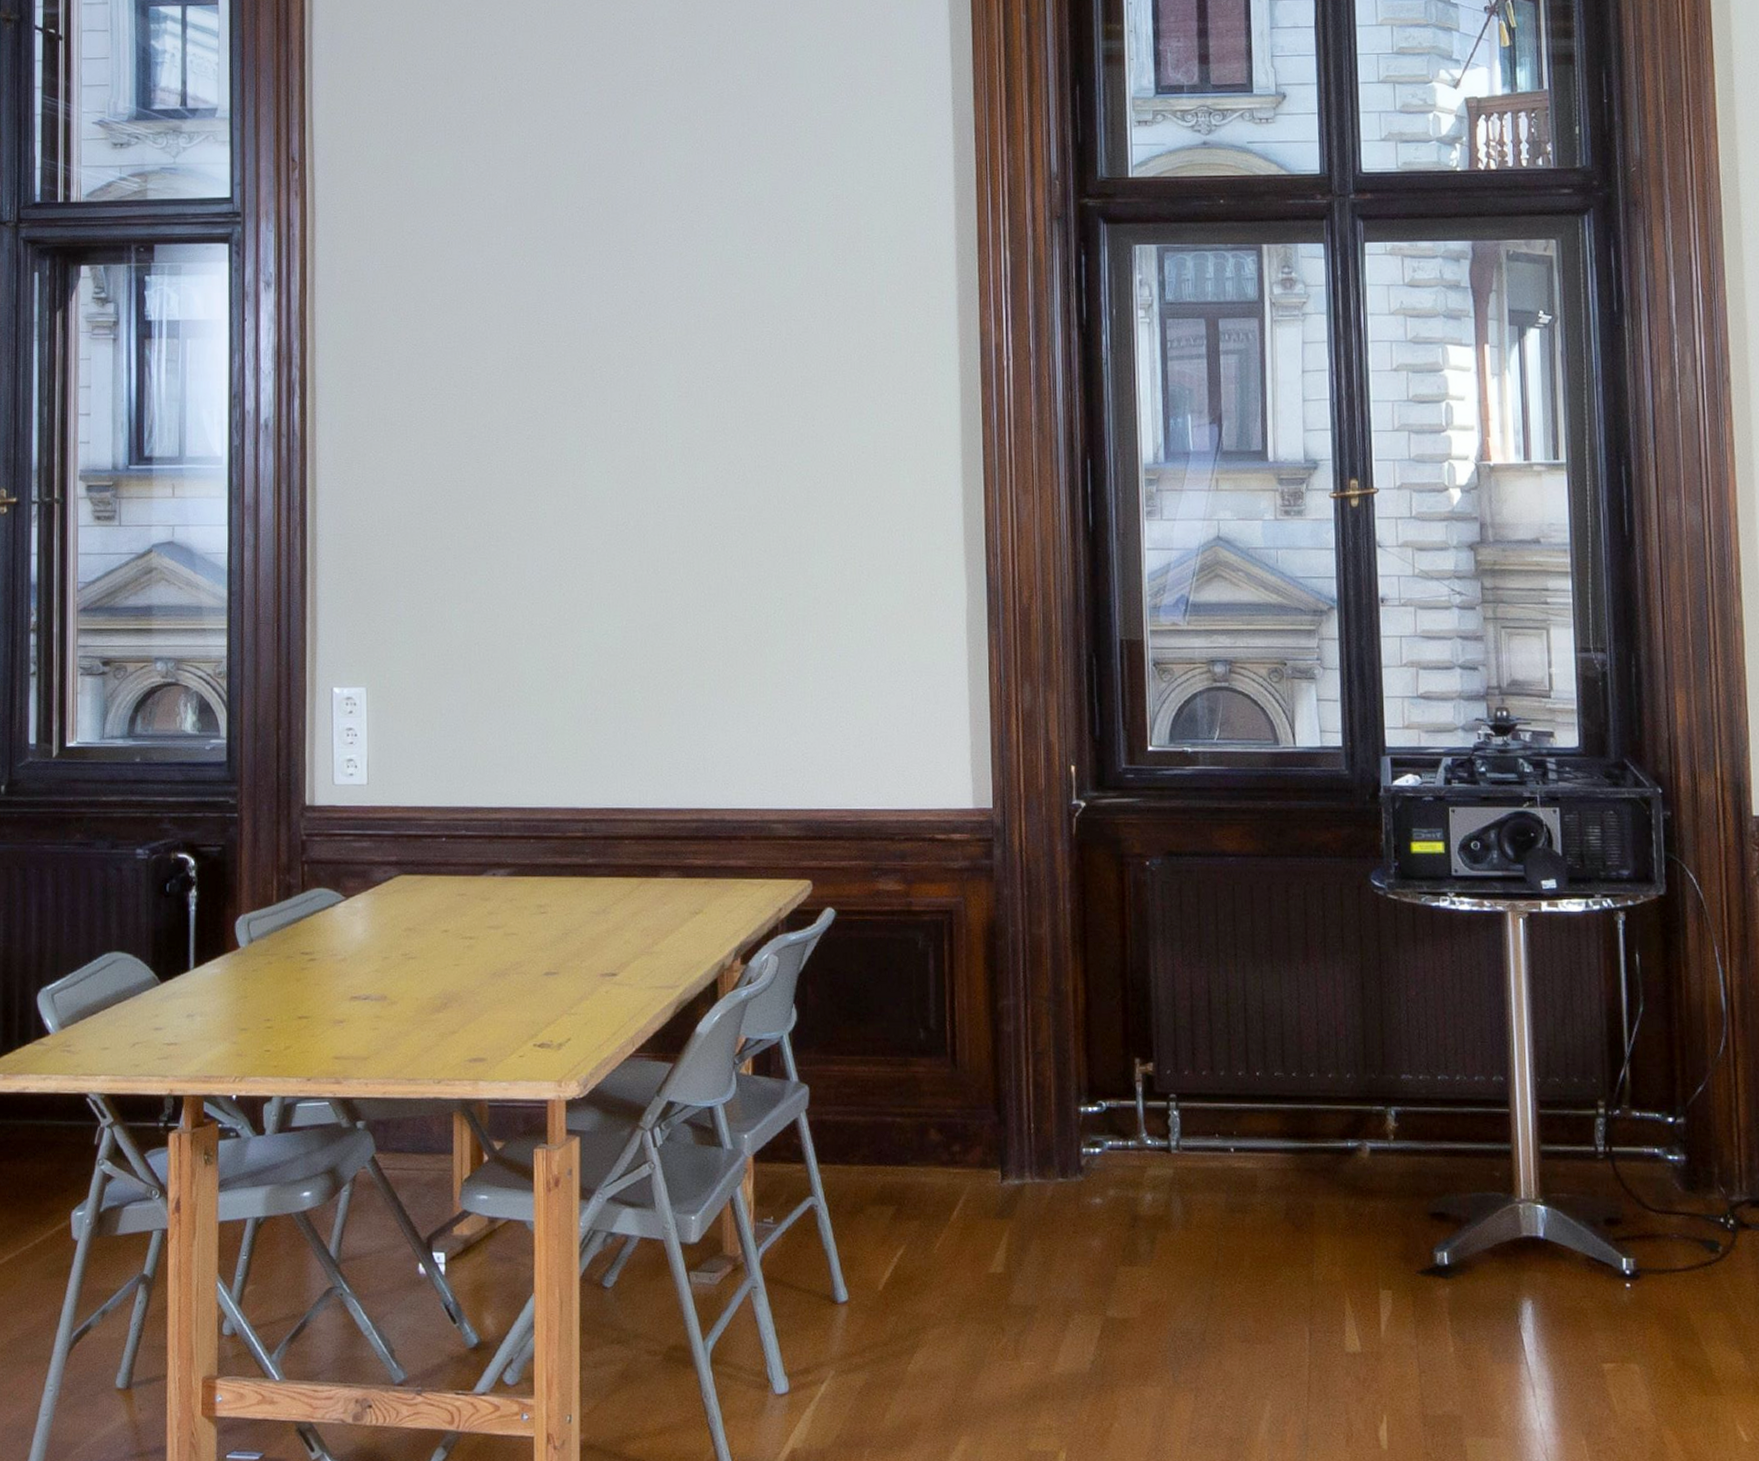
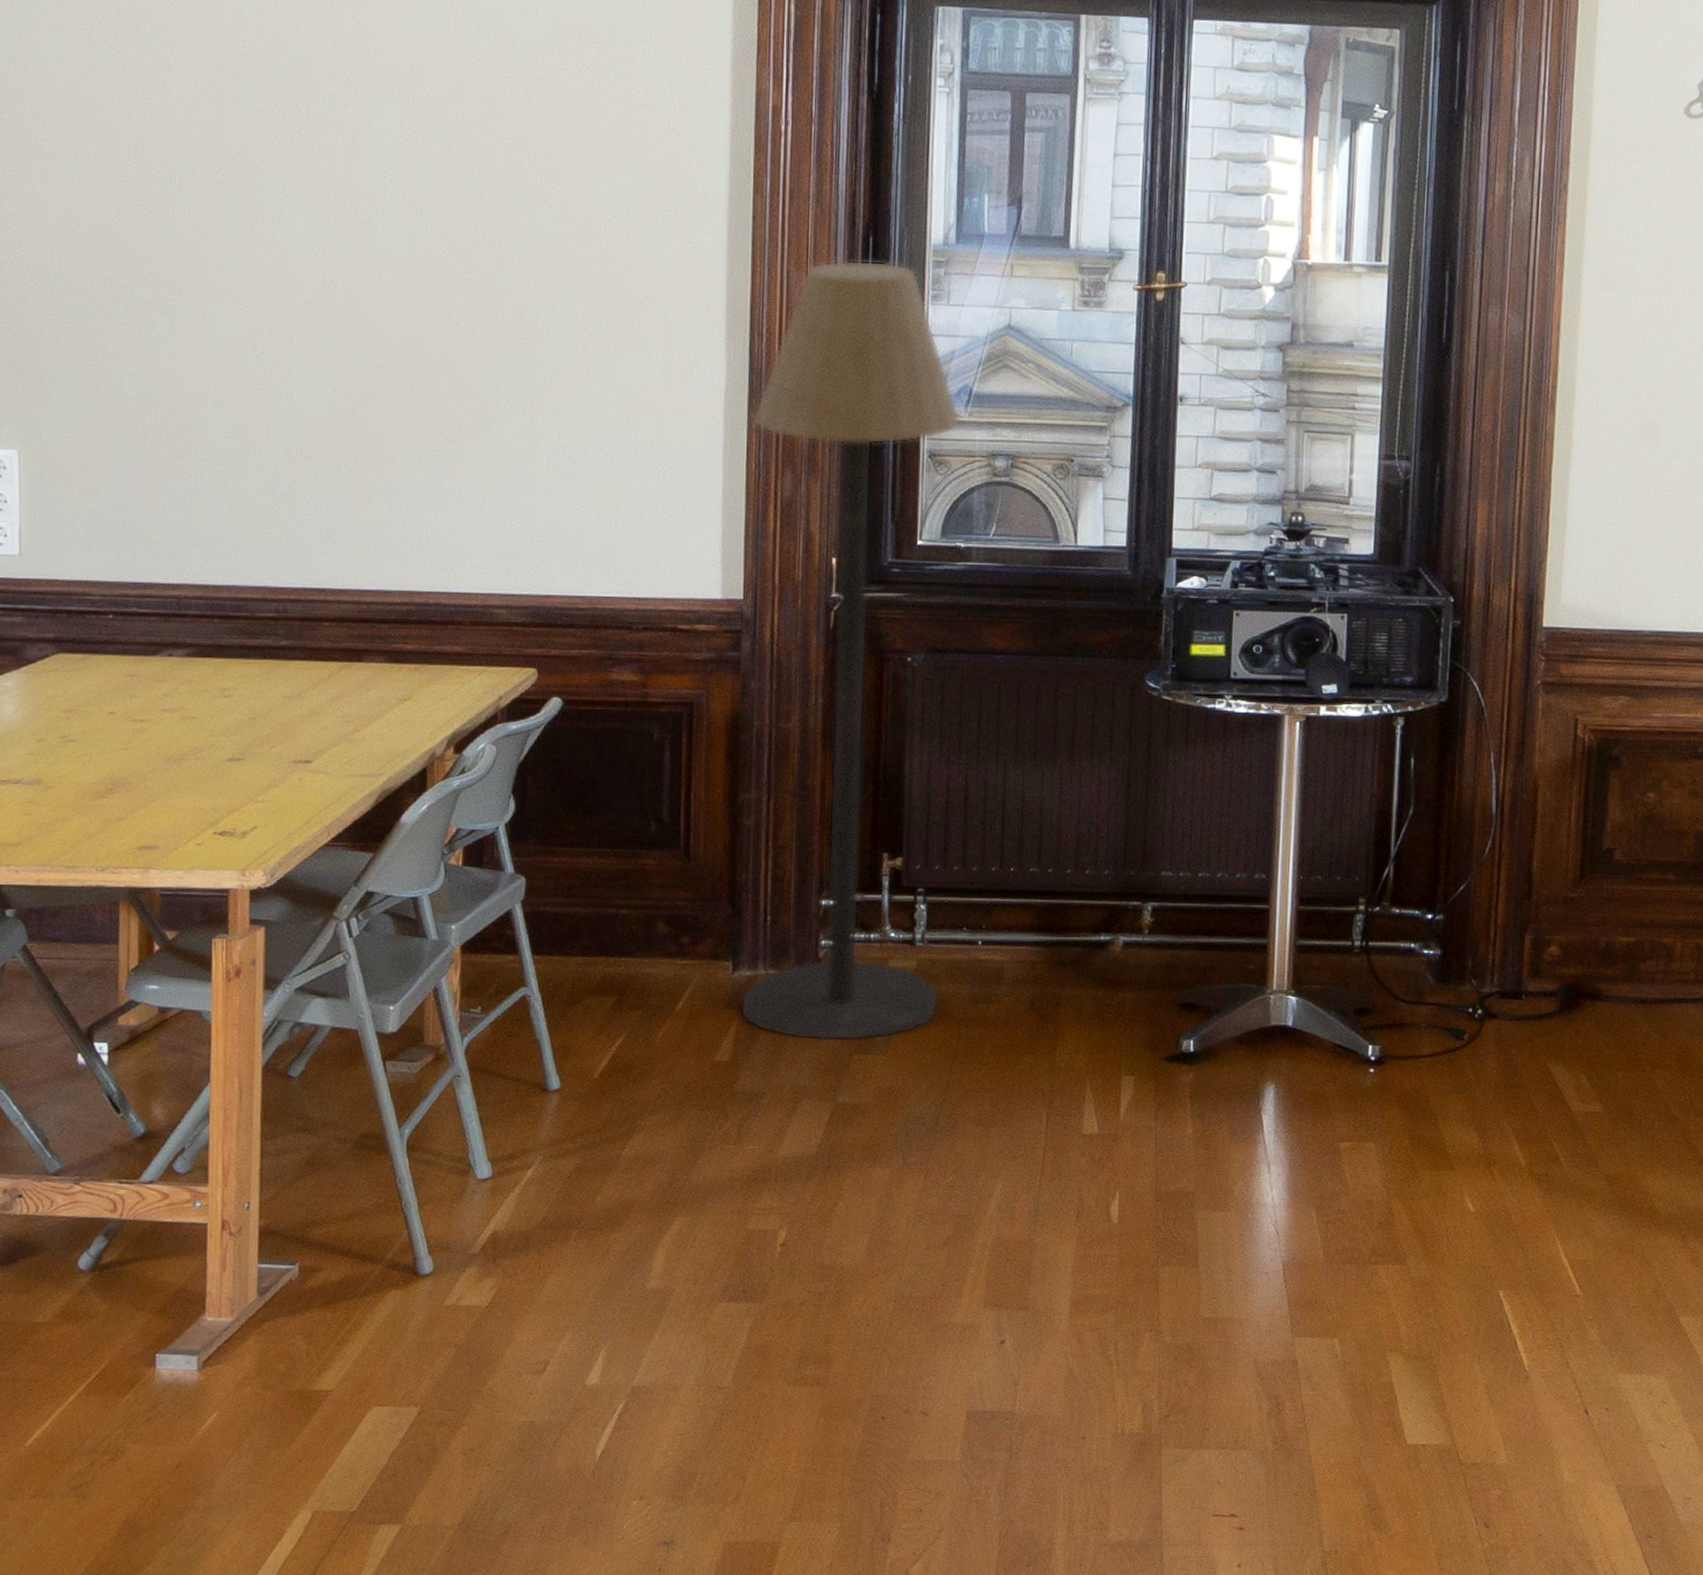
floor lamp: none [991,482,1197,1253] -> present [740,260,962,1042]

